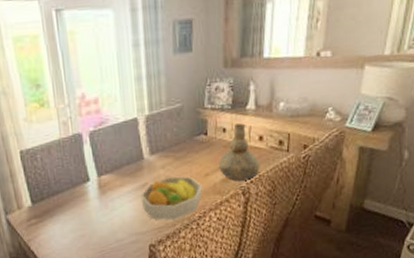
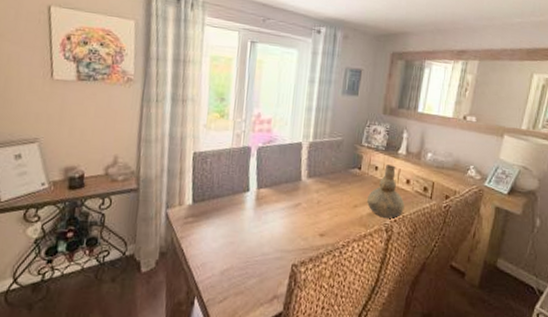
fruit bowl: present [140,176,202,221] -> none [292,201,350,244]

